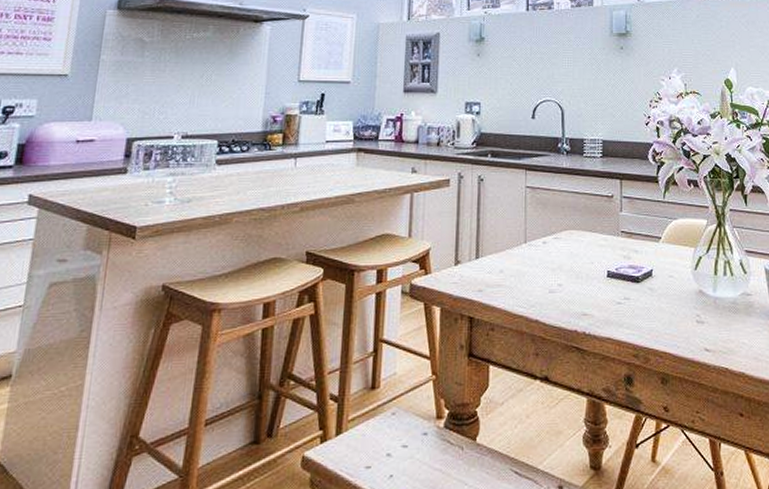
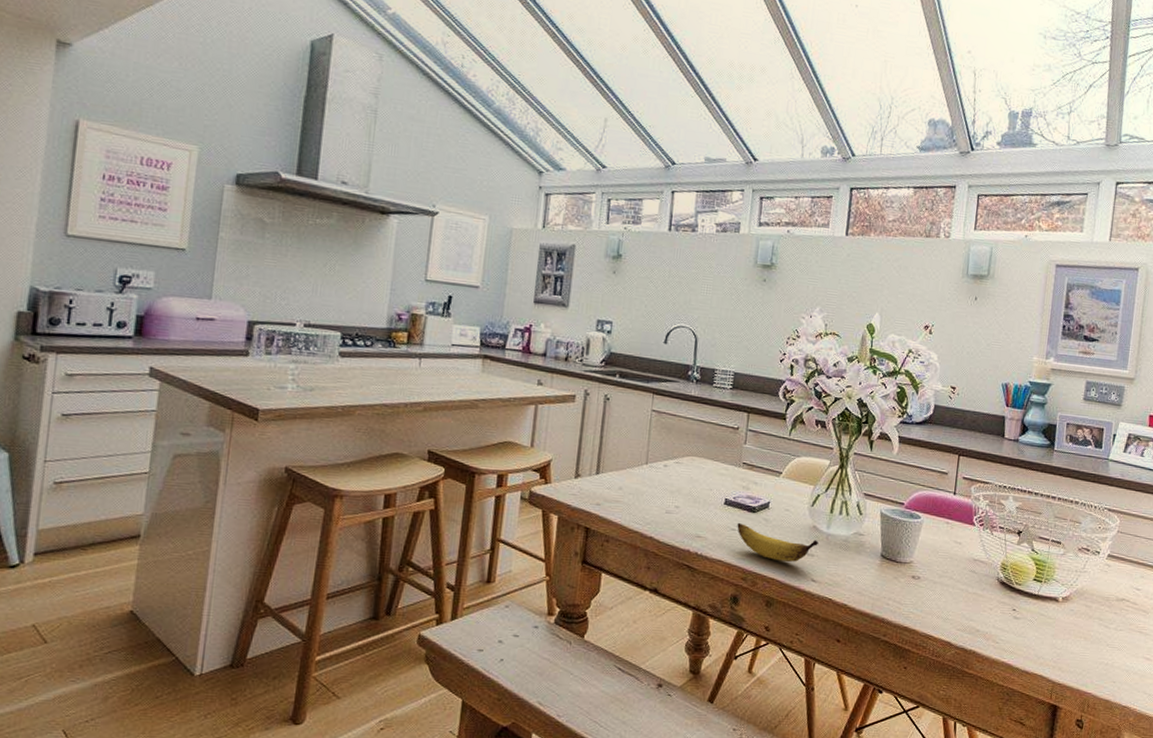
banana: none [622,296,707,333] -> present [737,523,818,563]

